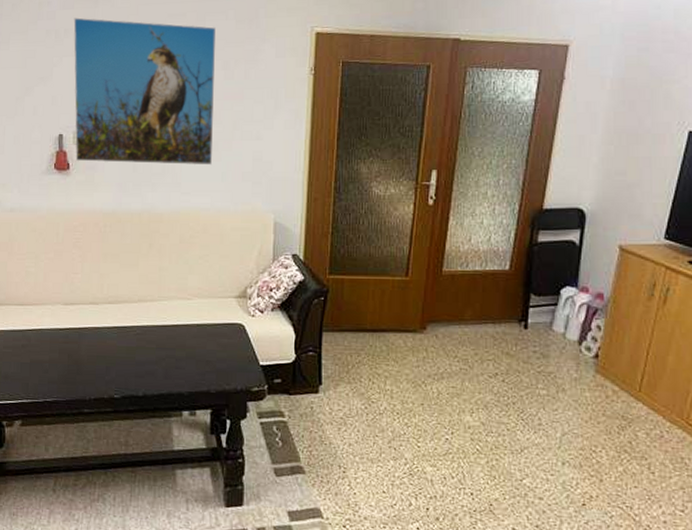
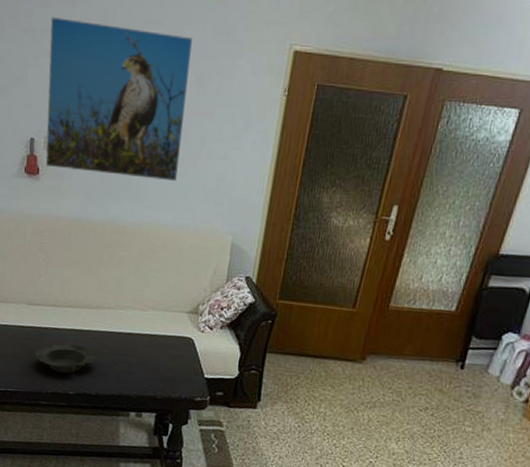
bowl: none [75,343,142,376] -> present [35,343,96,374]

